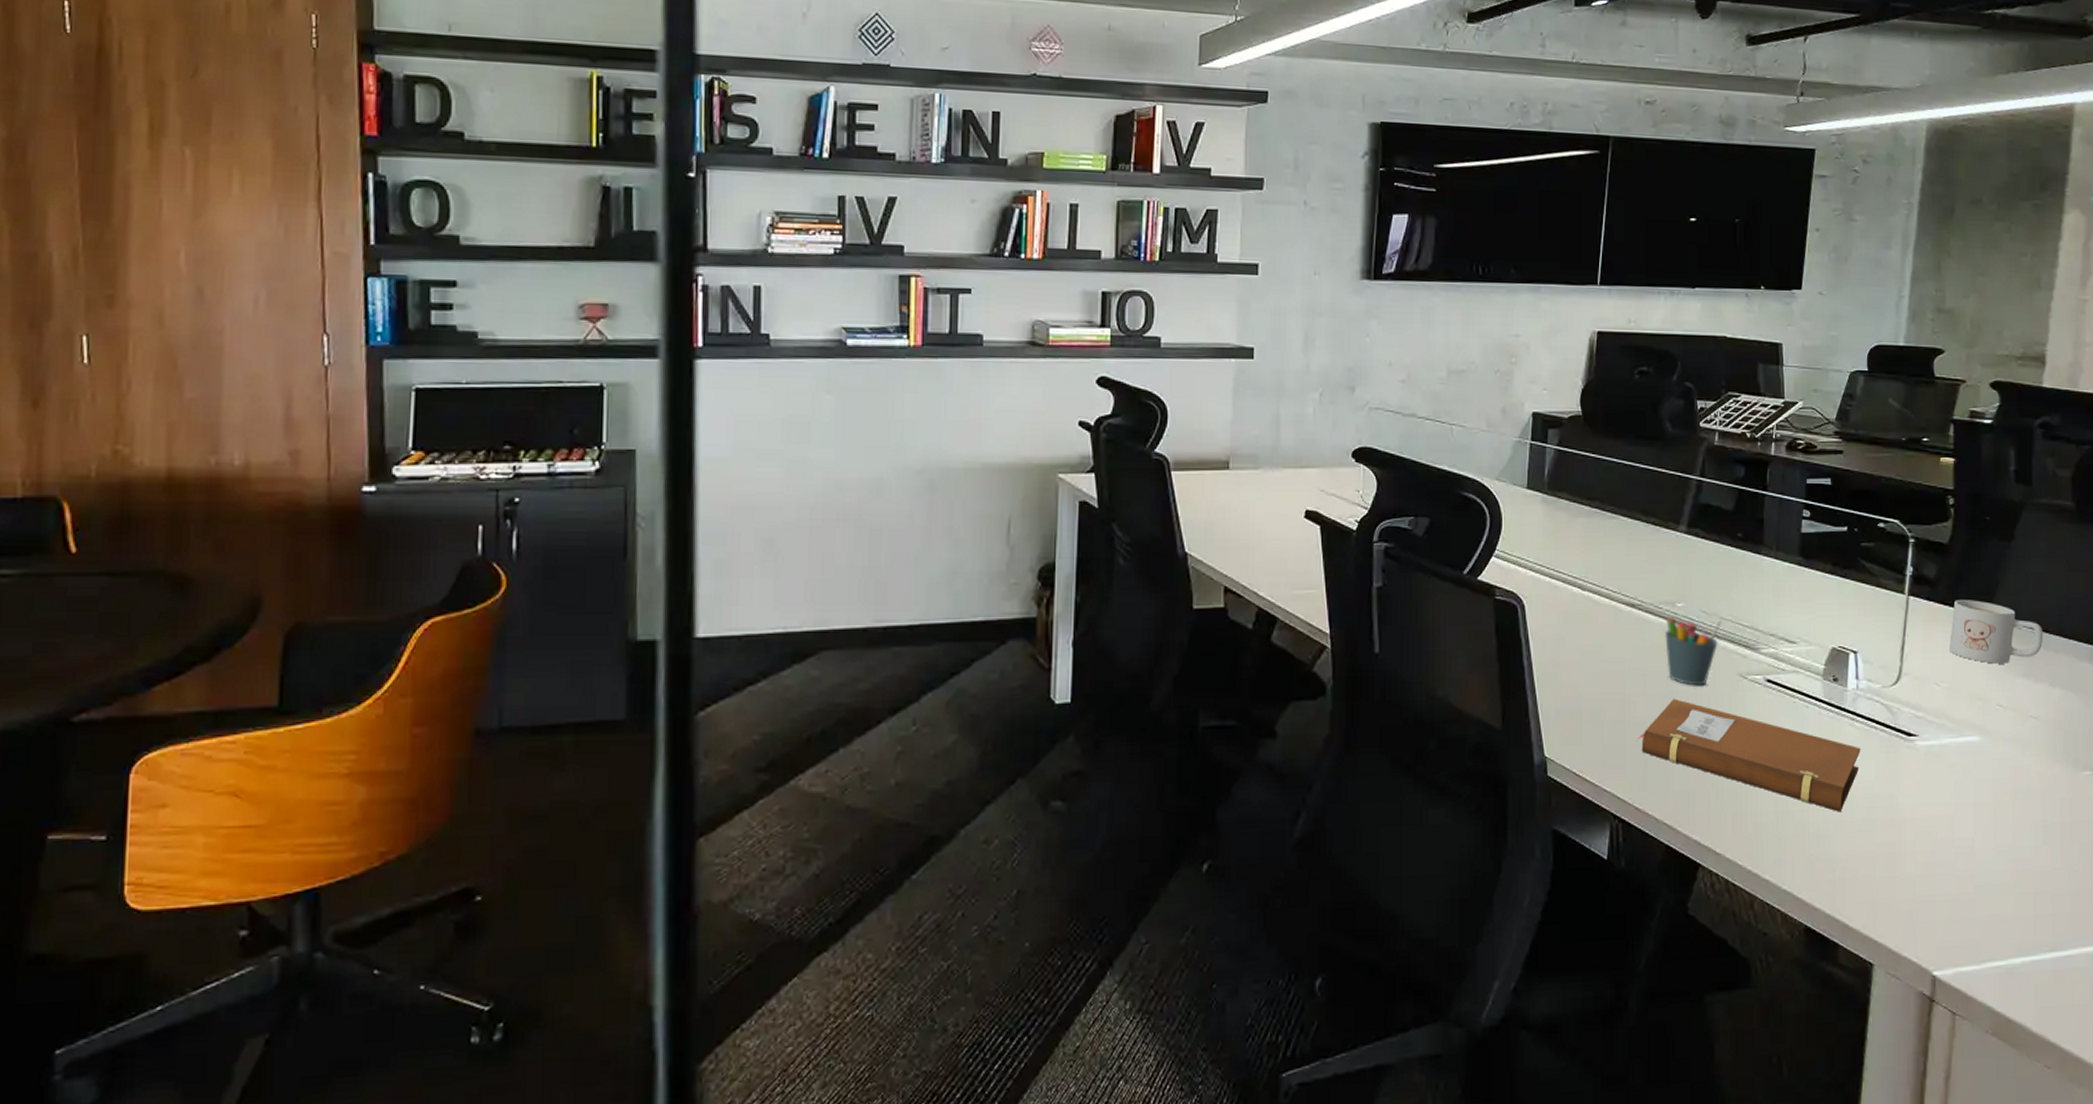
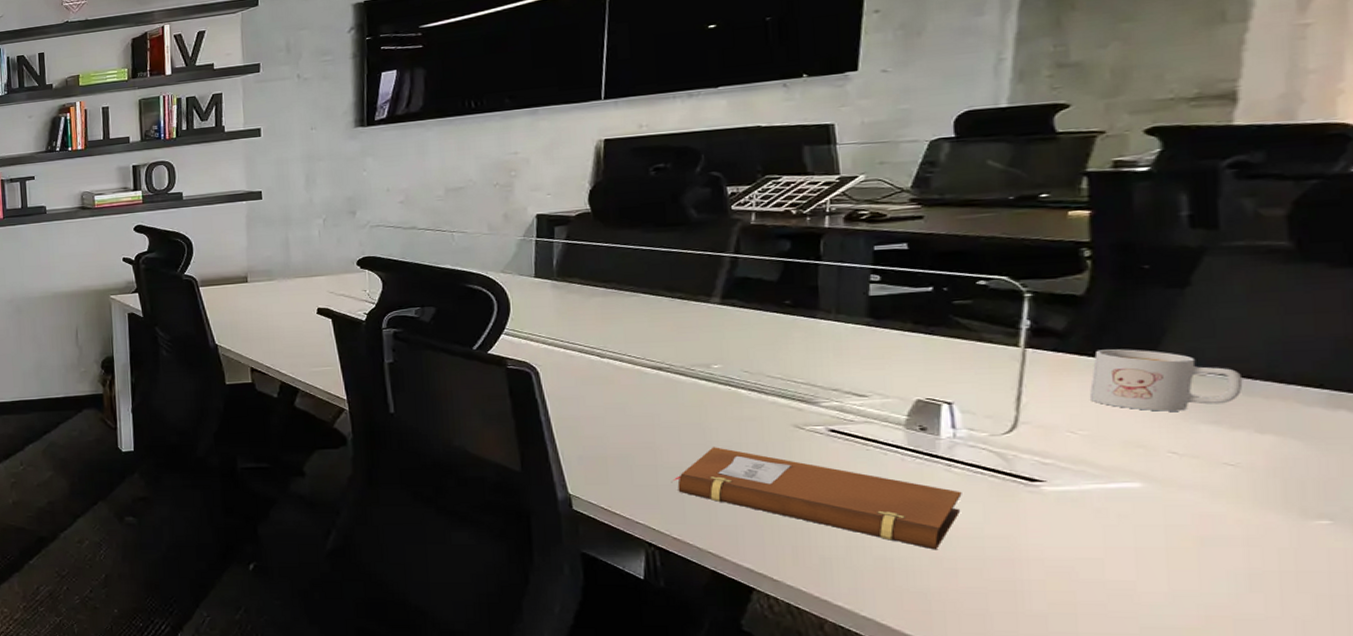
pen holder: present [1665,618,1723,686] -> none [699,377,771,436]

